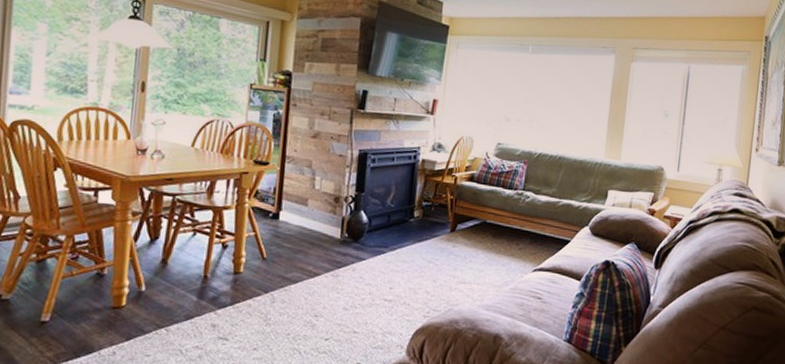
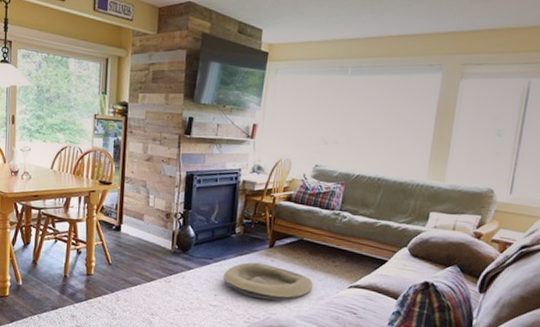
dog bed: none [399,248,497,290] -> present [222,262,313,301]

